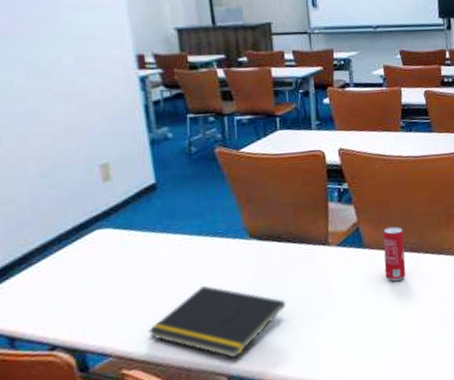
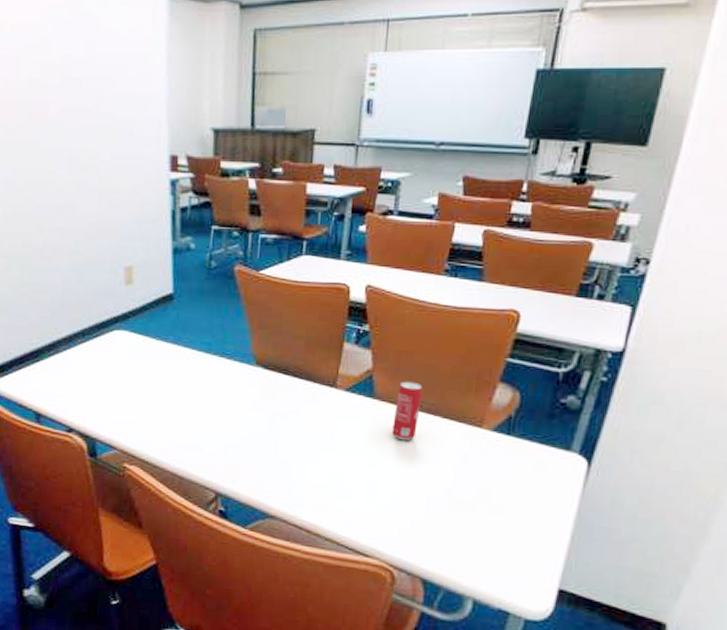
notepad: present [148,285,287,359] -> none [150,402,283,478]

